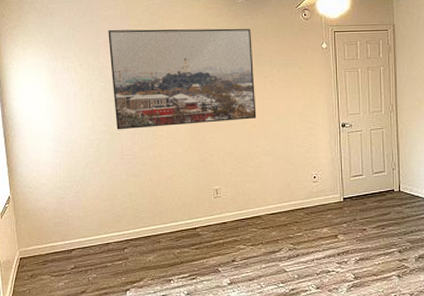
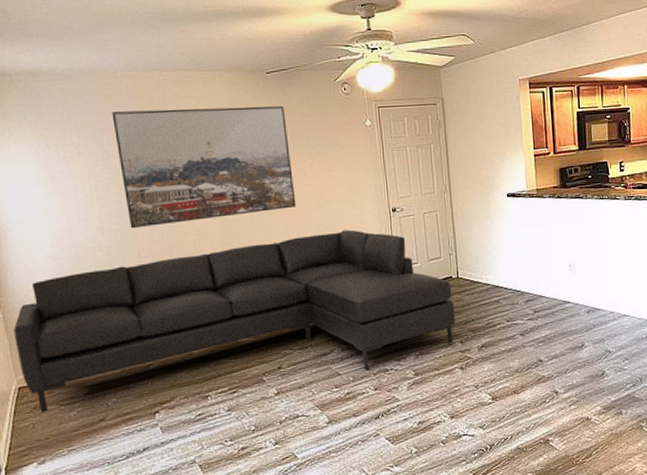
sofa: none [20,141,395,280] -> present [14,229,456,412]

